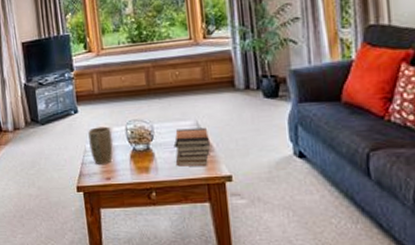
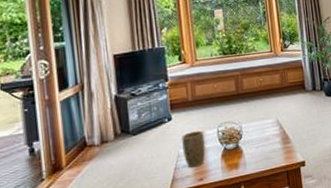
book stack: present [173,127,211,167] -> none [259,123,289,160]

